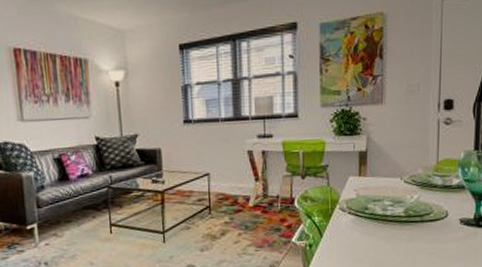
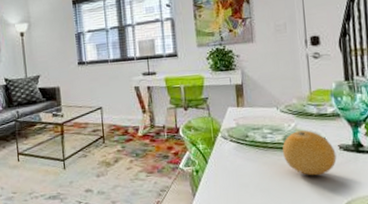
fruit: none [403,203,456,251] -> present [283,130,337,176]

